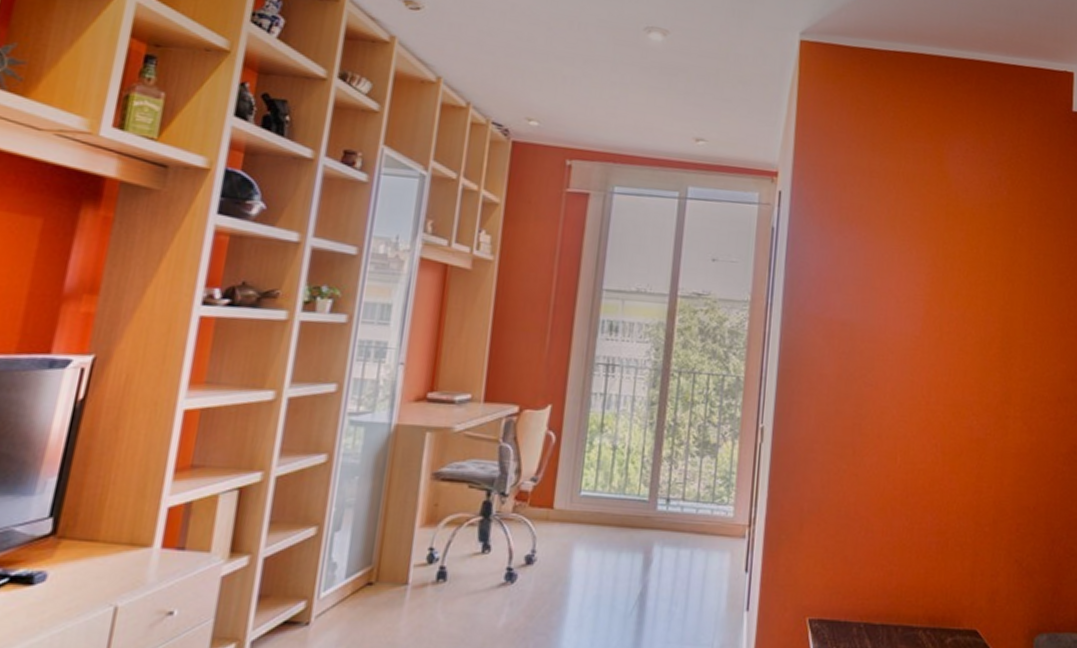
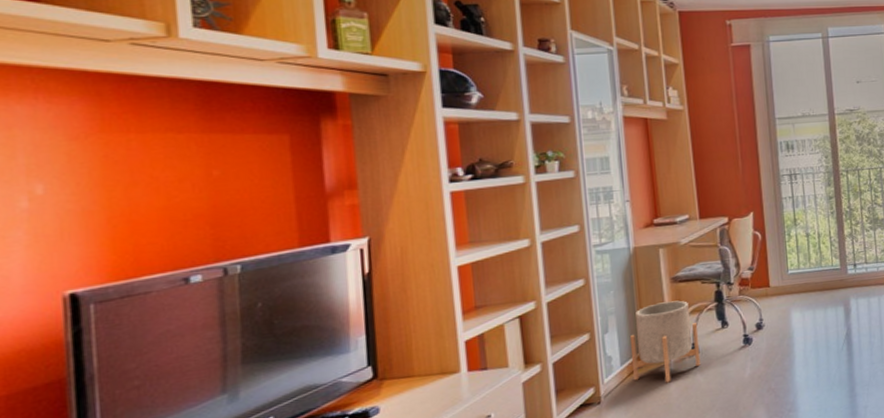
planter: none [357,503,453,614] -> present [629,300,701,383]

